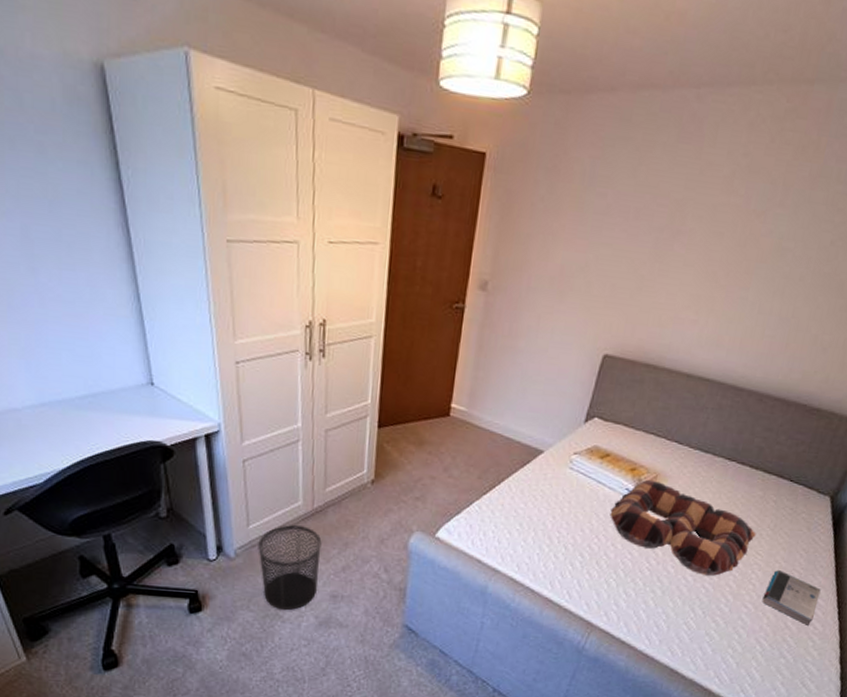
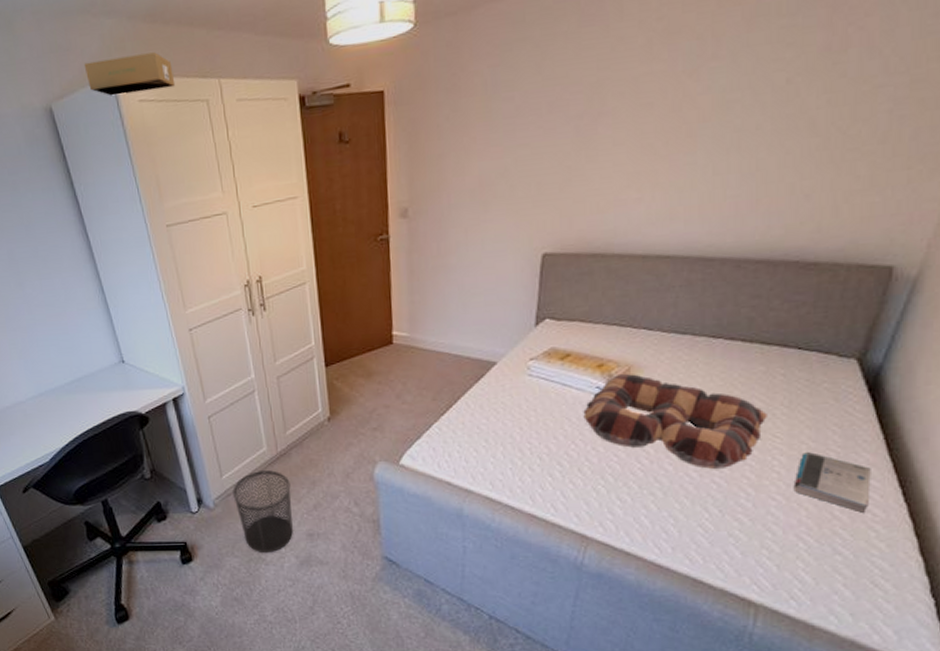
box: none [152,22,262,84] -> present [83,52,176,96]

